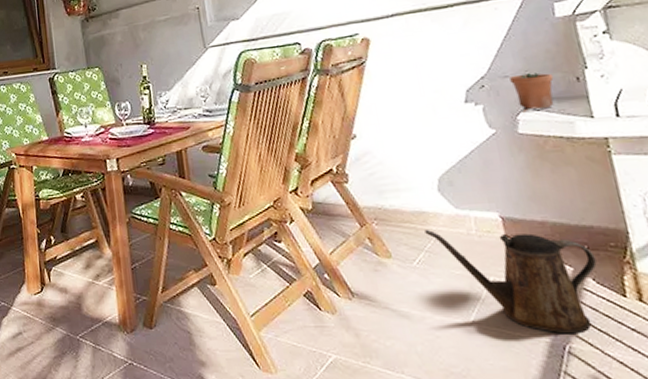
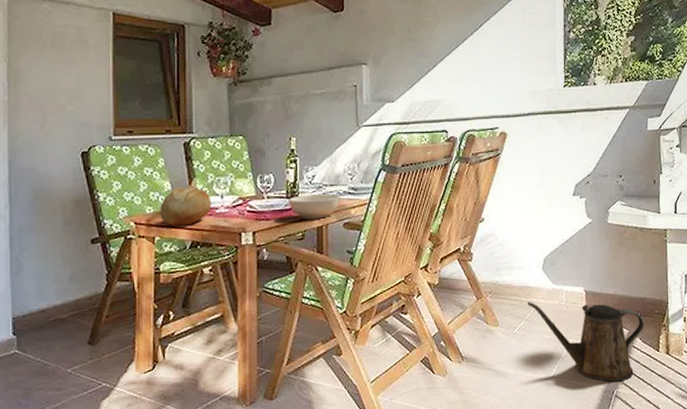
bread: none [34,118,78,156] -> present [160,187,212,226]
bowl: none [146,117,196,144] -> present [288,194,340,219]
planter: present [509,73,555,110] -> none [608,174,639,205]

